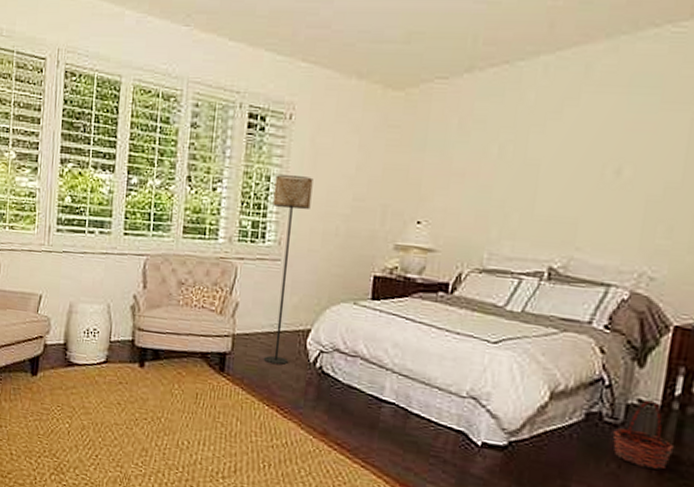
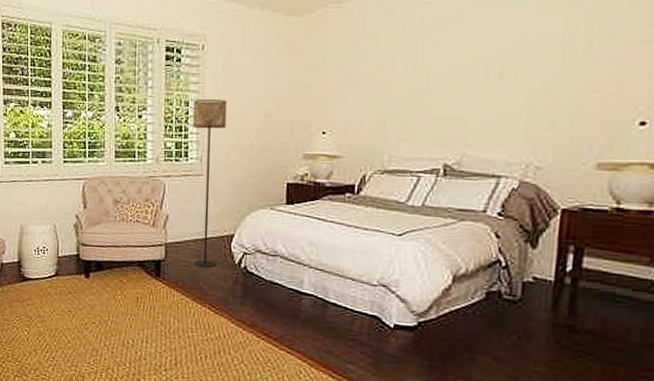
basket: present [612,400,675,470] -> none [512,277,569,339]

